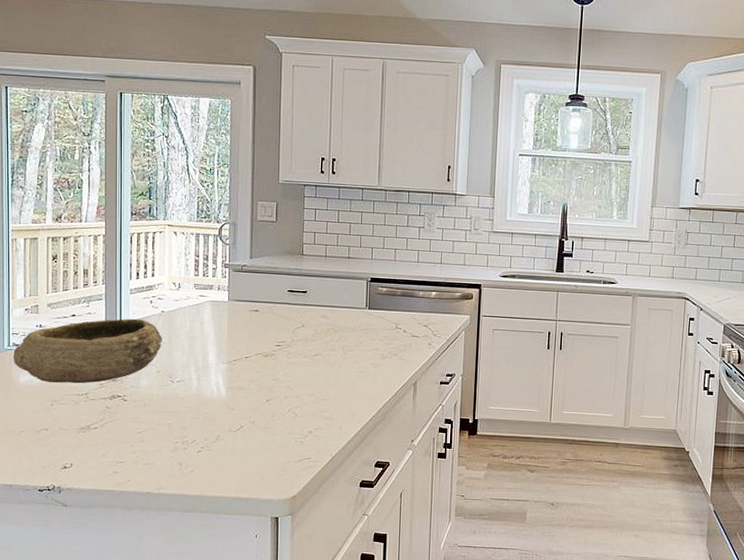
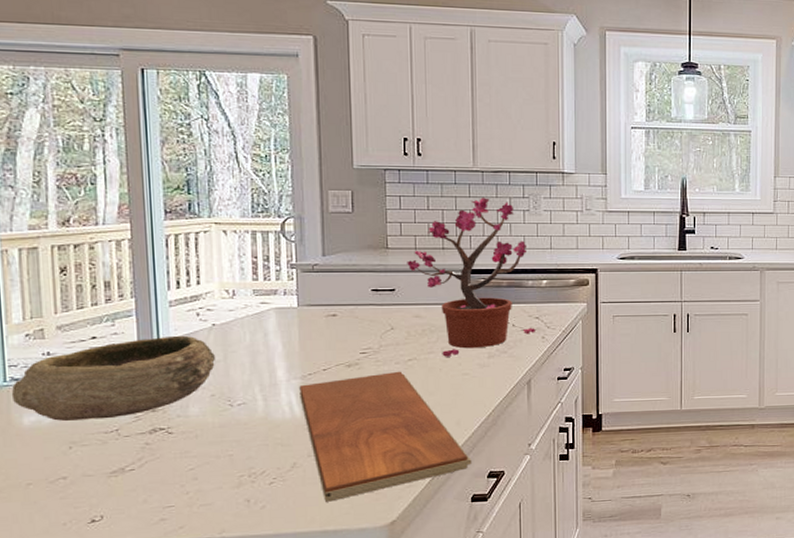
chopping board: none [225,364,362,473] -> present [299,371,472,502]
potted plant: none [318,214,423,355] -> present [407,198,535,357]

